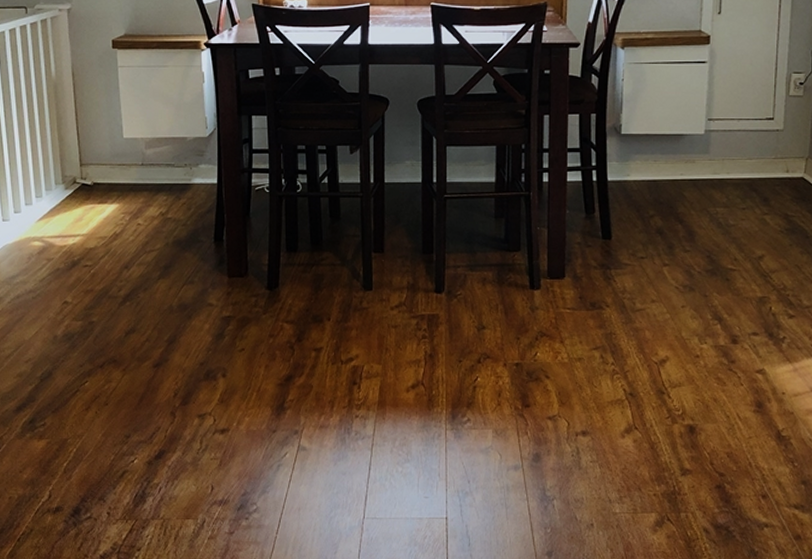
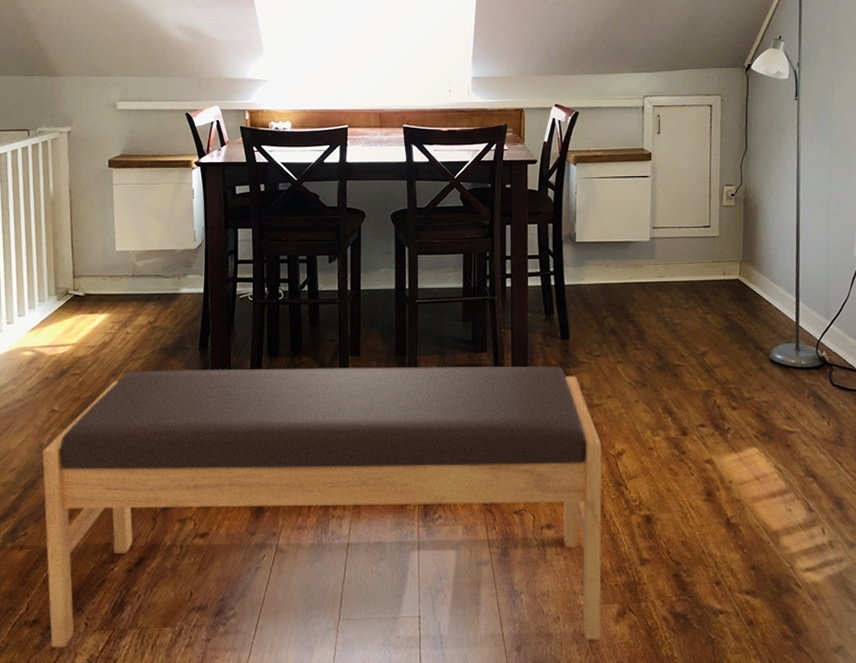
bench: none [57,263,644,548] -> present [42,366,602,648]

